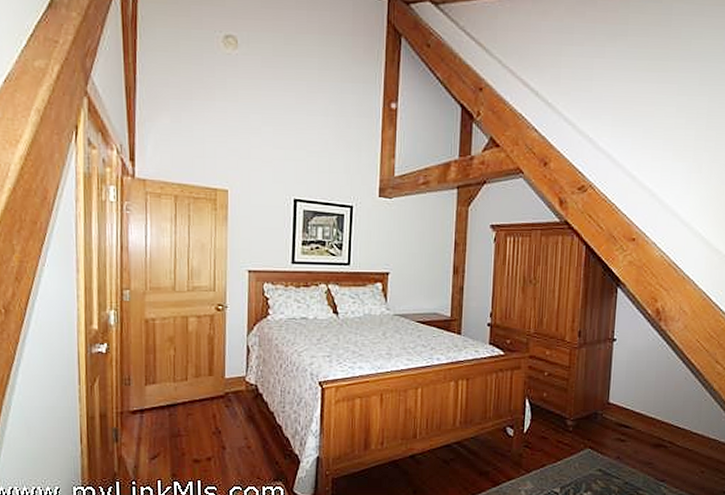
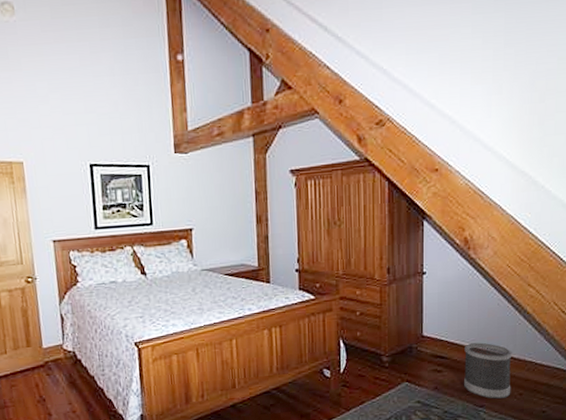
wastebasket: none [646,415,697,474] -> present [464,342,512,399]

